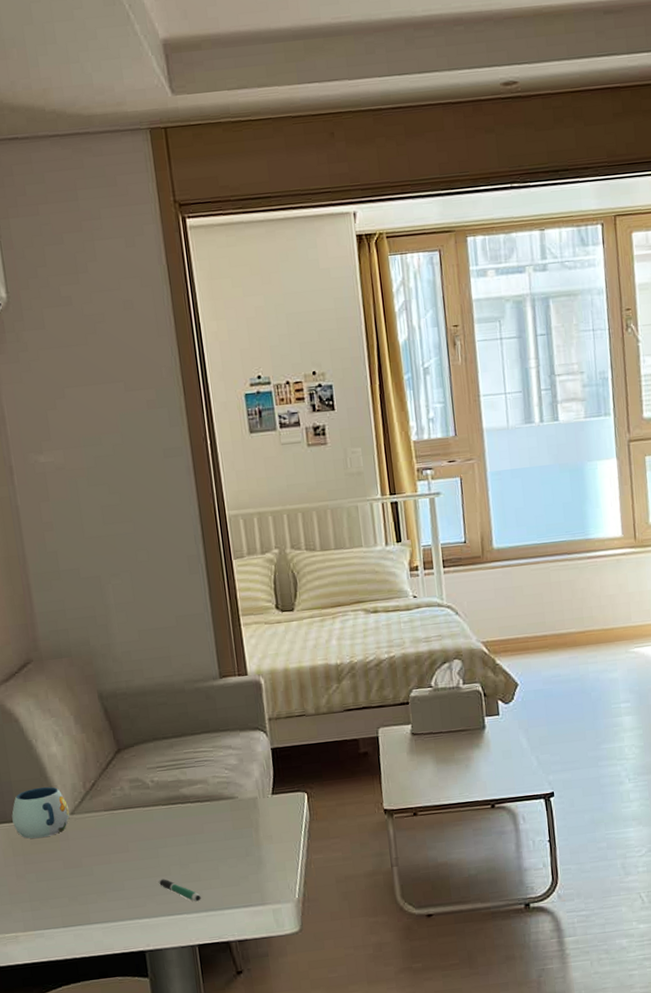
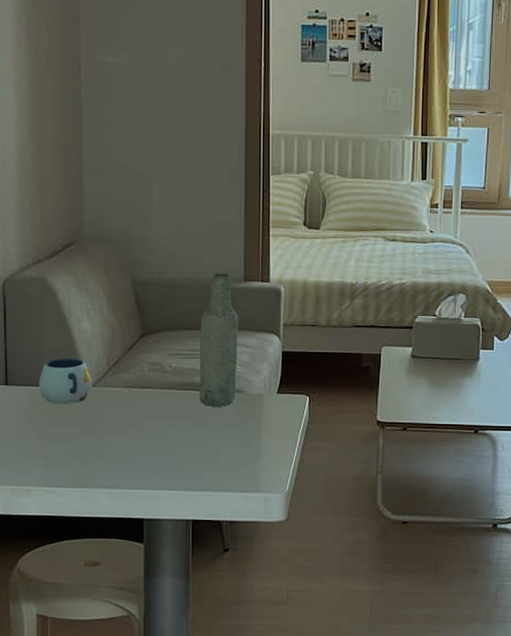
pen: present [157,879,201,902] -> none [163,456,200,481]
bottle: none [178,672,227,819] -> present [199,273,239,407]

